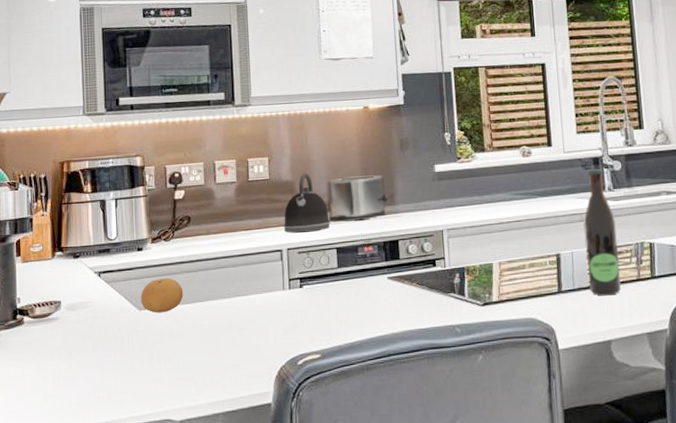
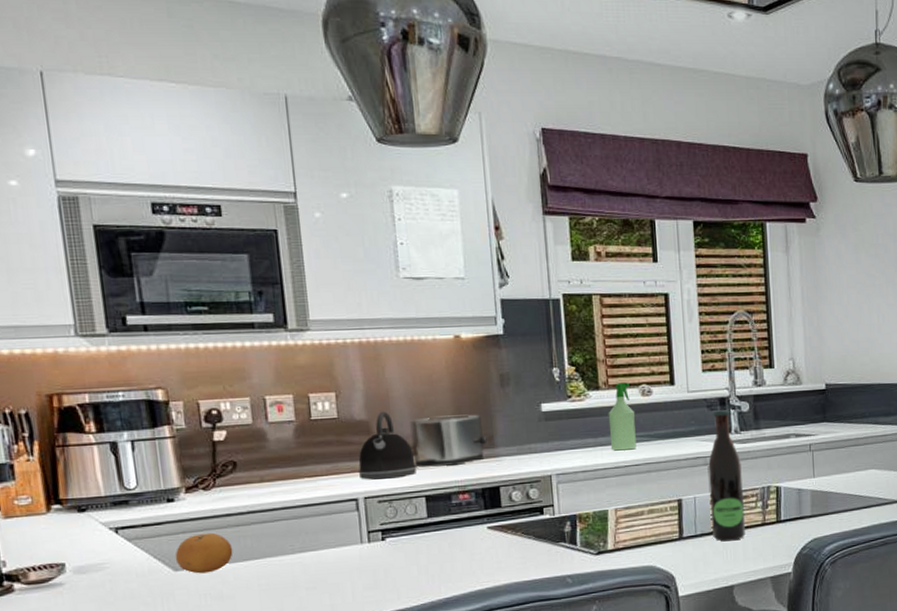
spray bottle: none [492,144,518,208] -> present [608,382,637,451]

